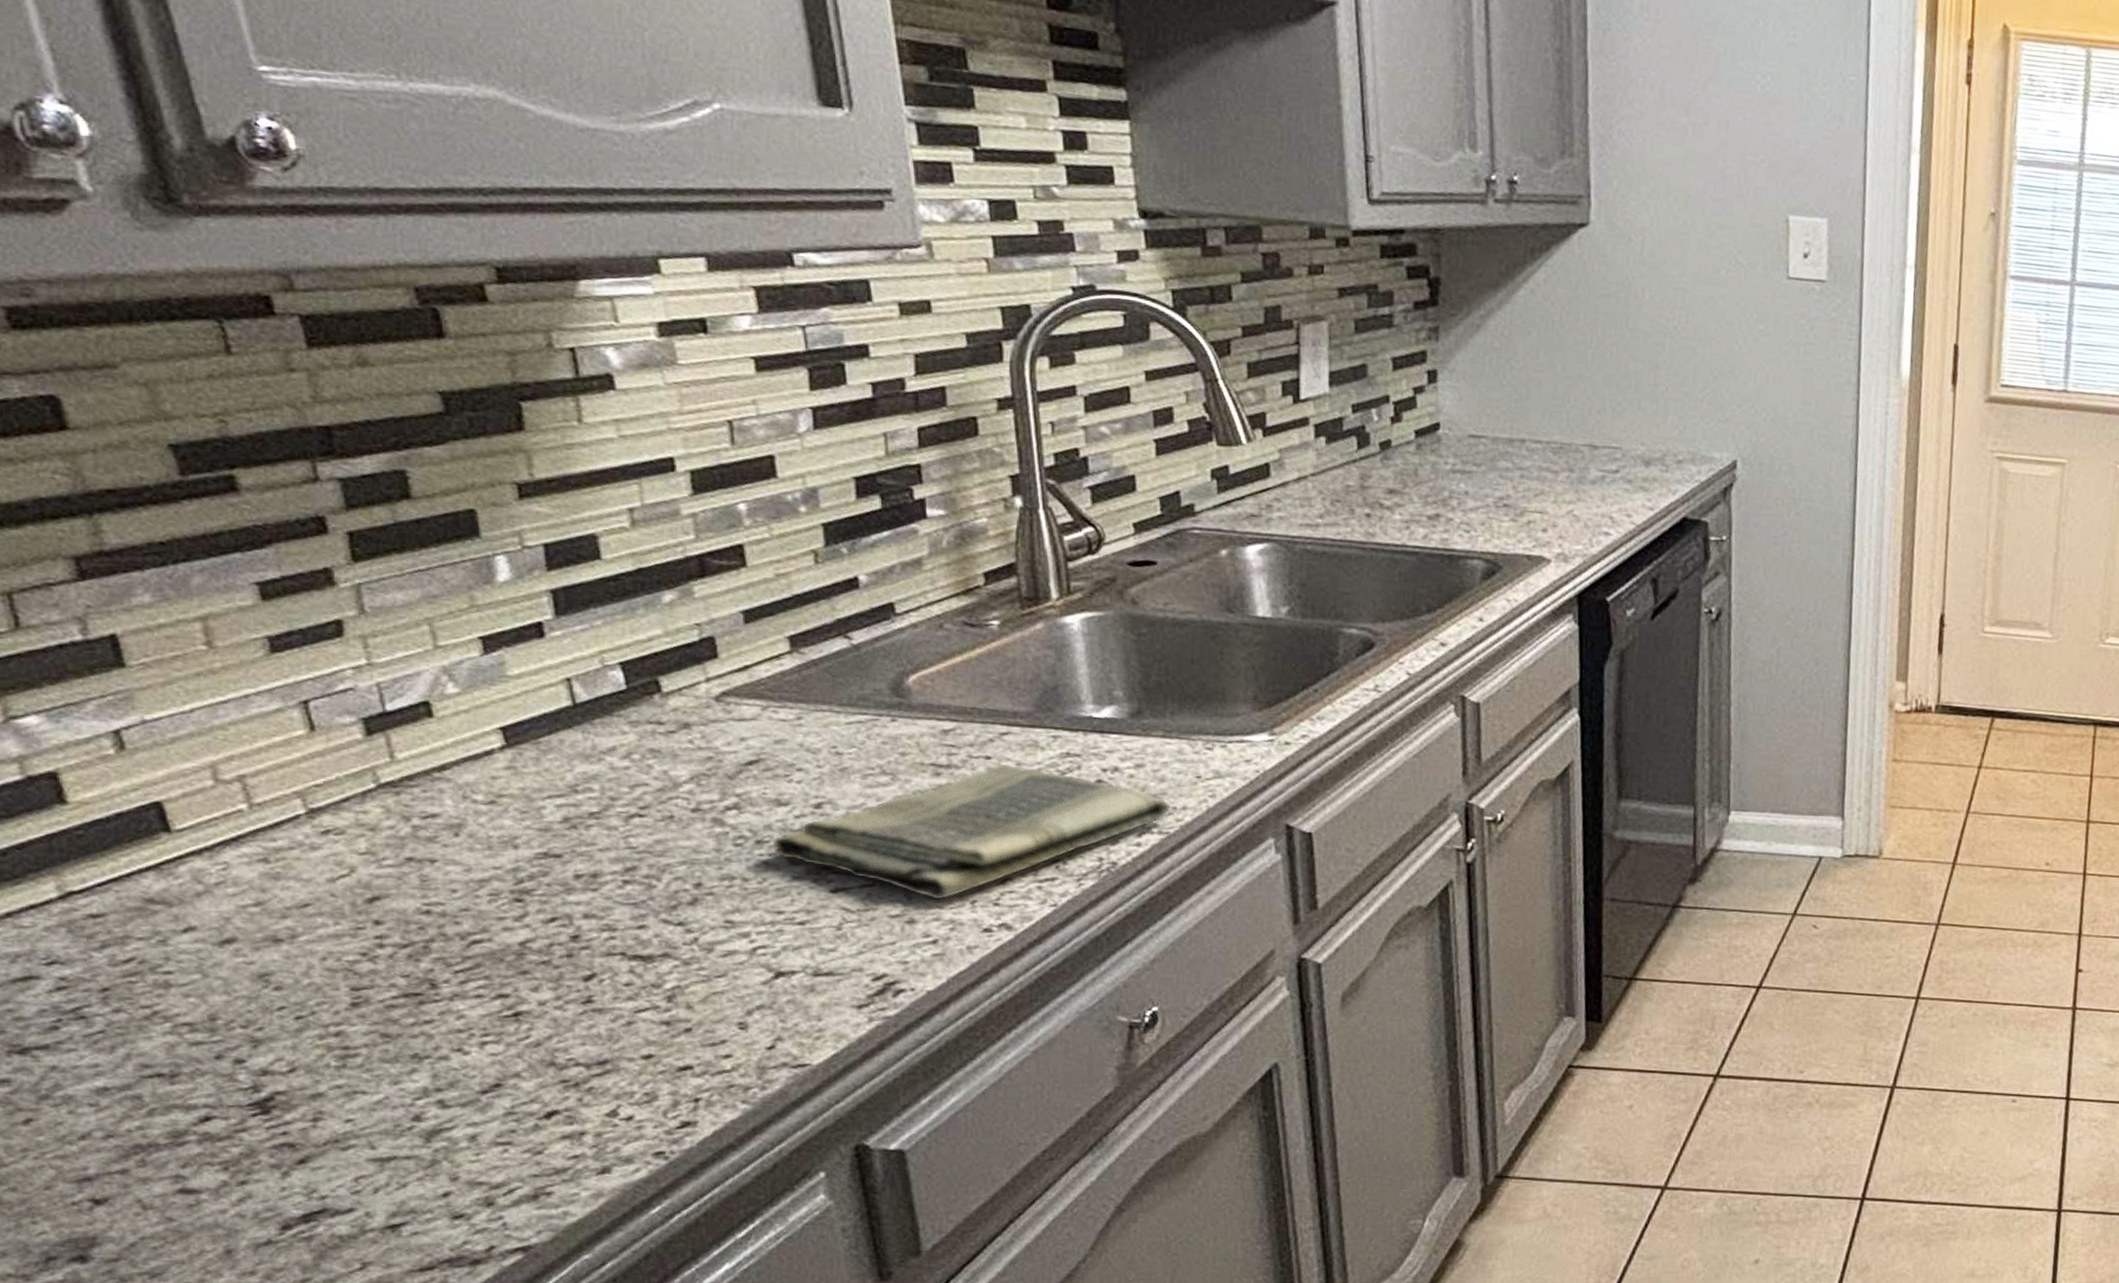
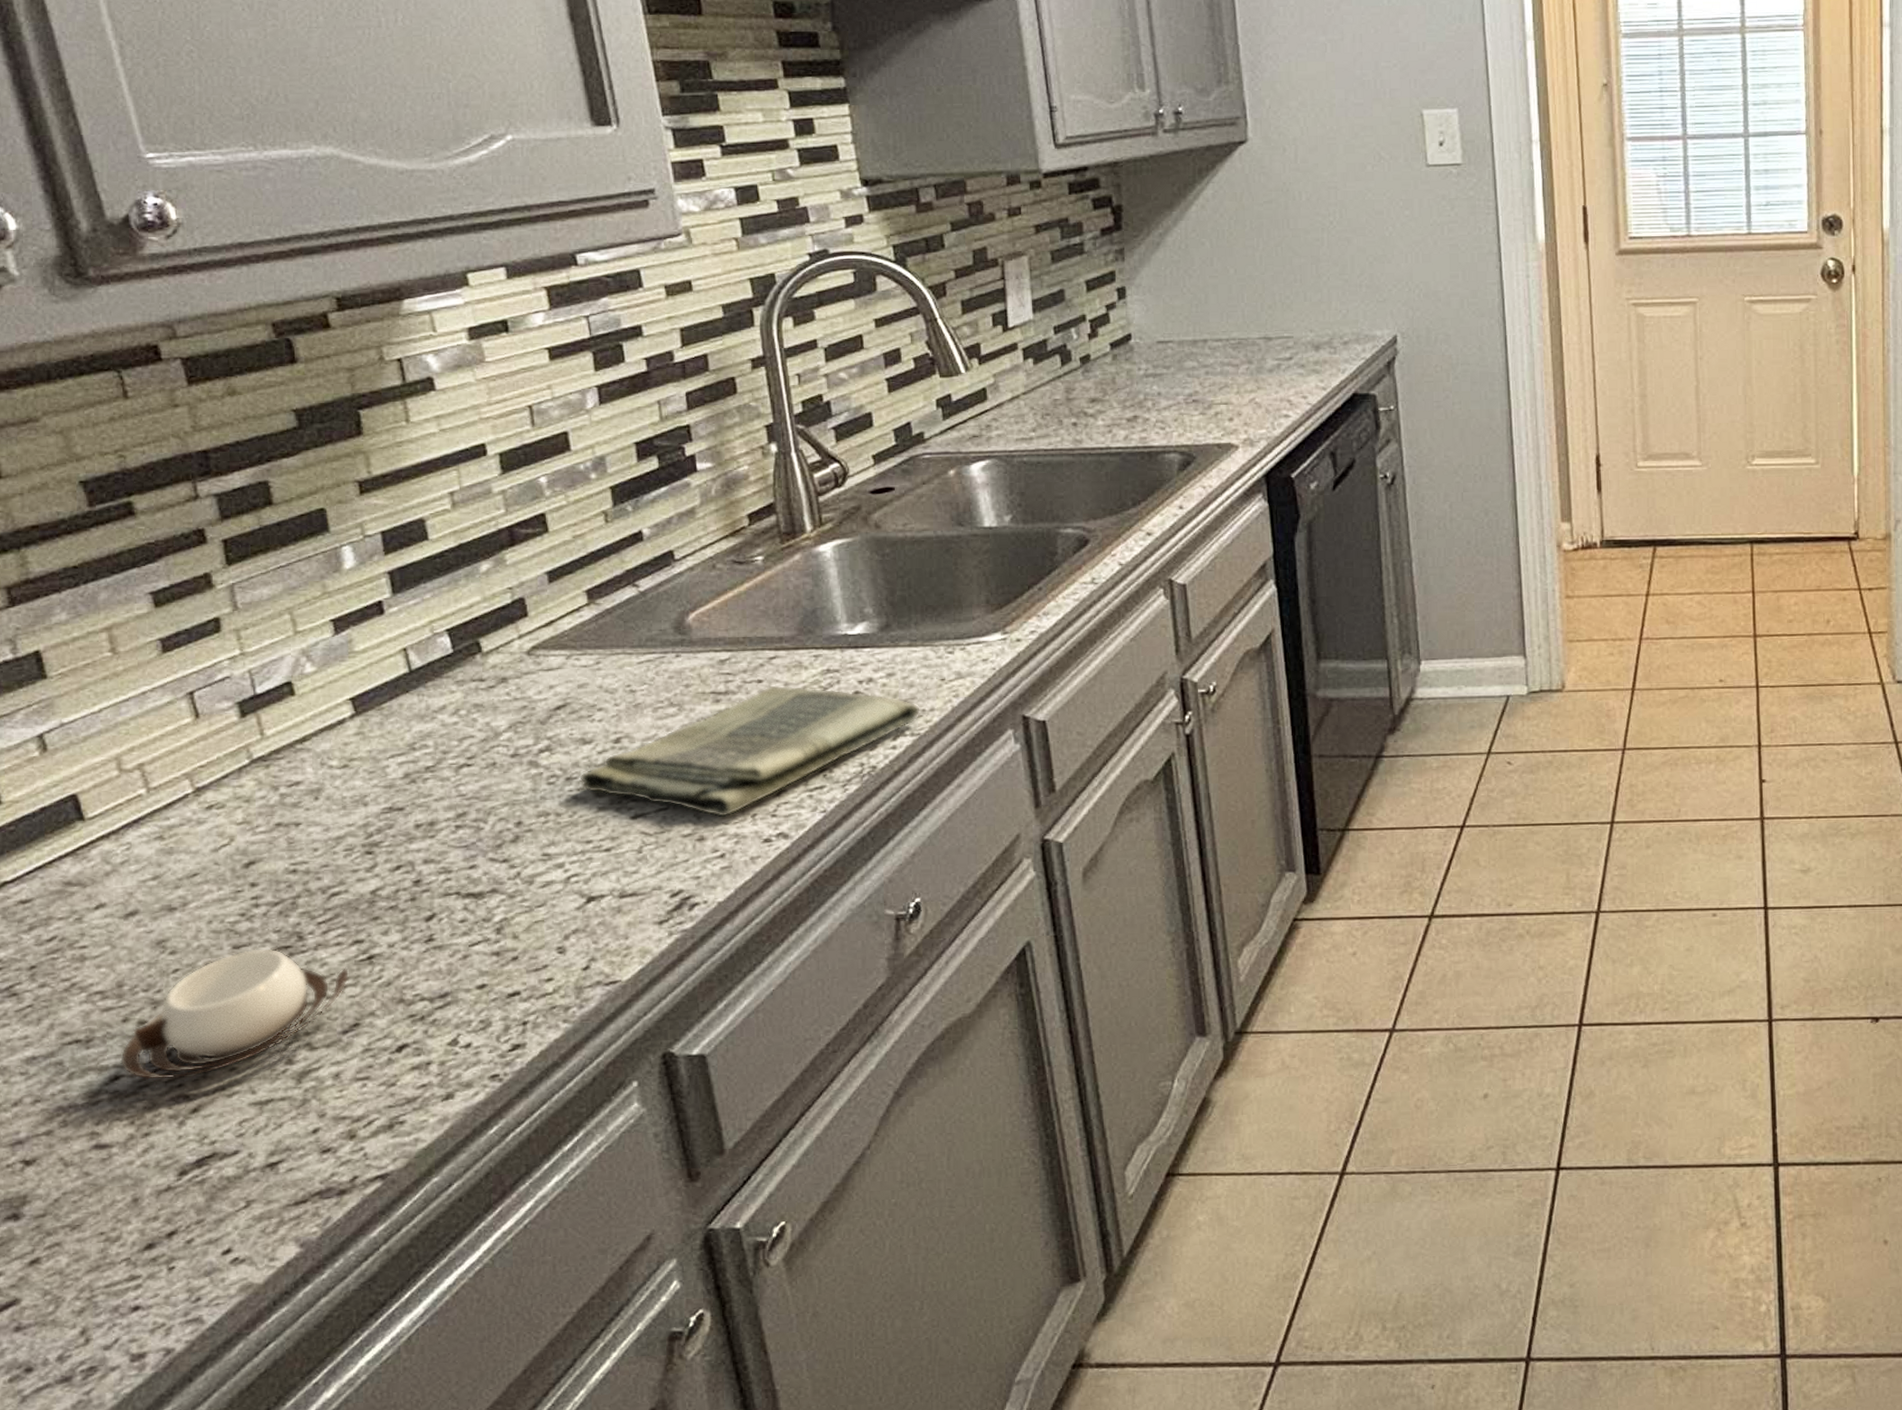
cup: none [212,992,490,1126] -> present [120,947,349,1081]

